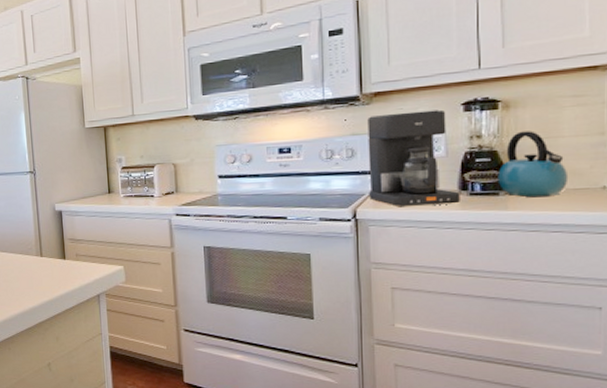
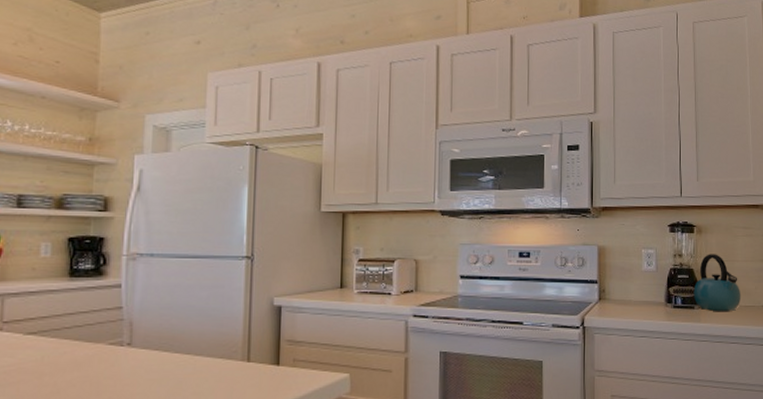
coffee maker: present [367,109,460,208] -> none [595,228,666,317]

